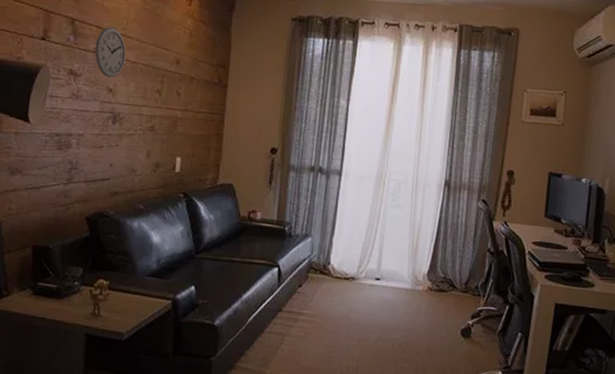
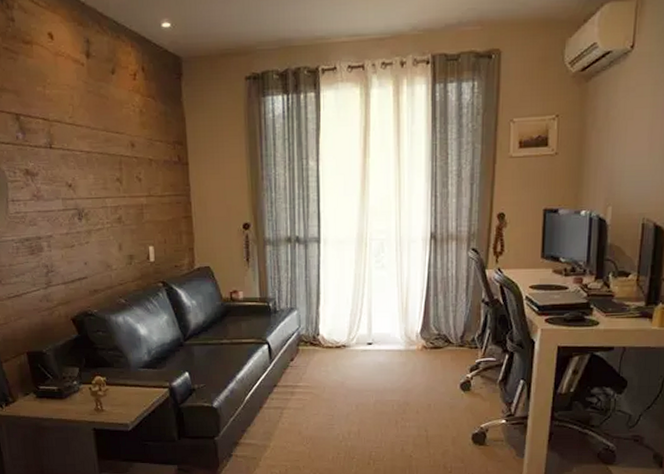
wall clock: present [94,27,126,78] -> none [45,117,79,173]

